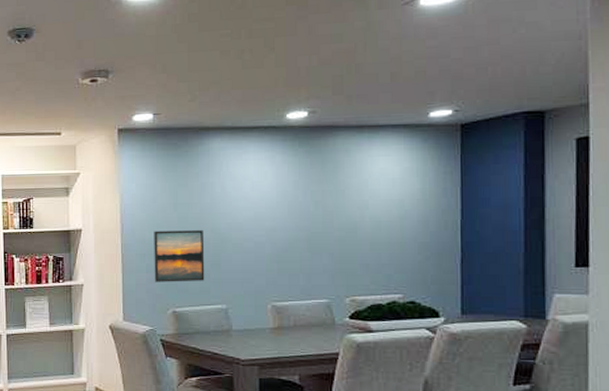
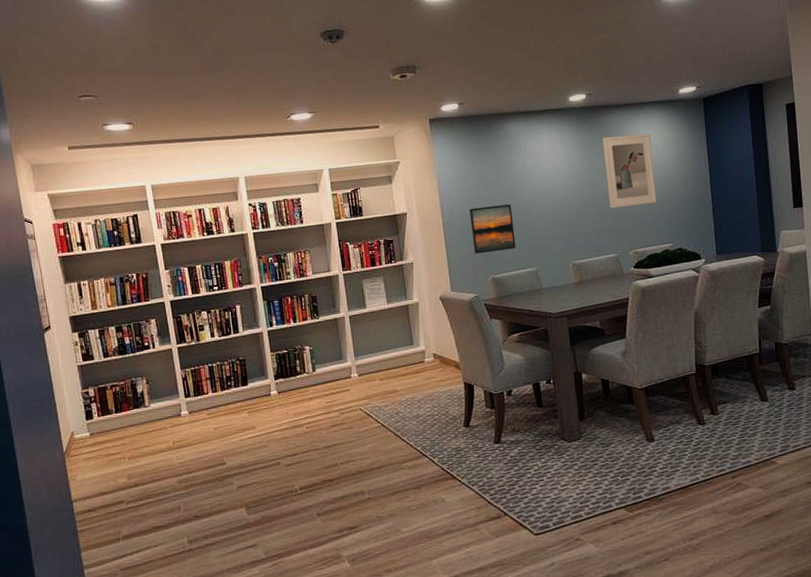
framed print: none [324,162,387,246] -> present [603,133,657,209]

